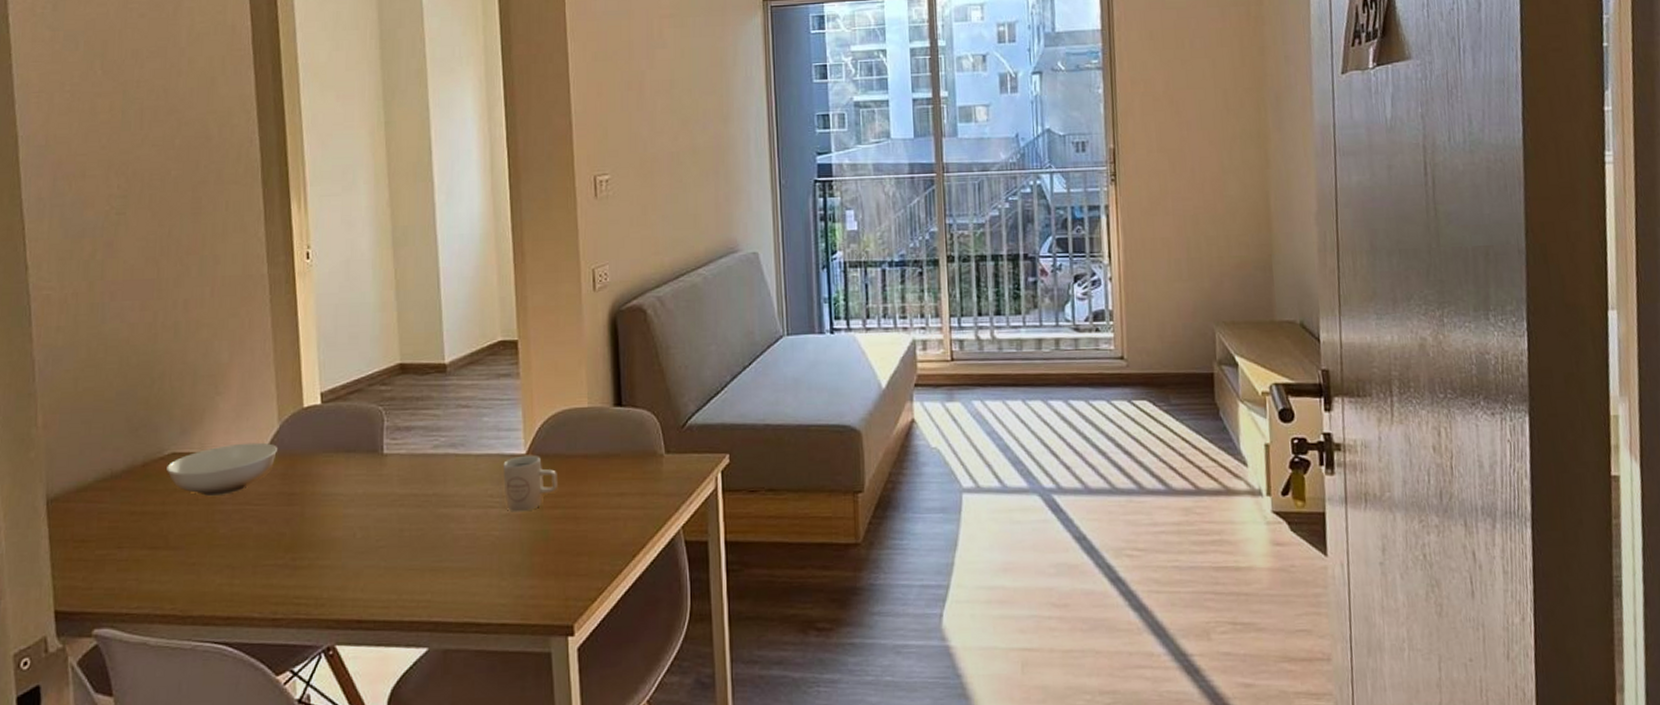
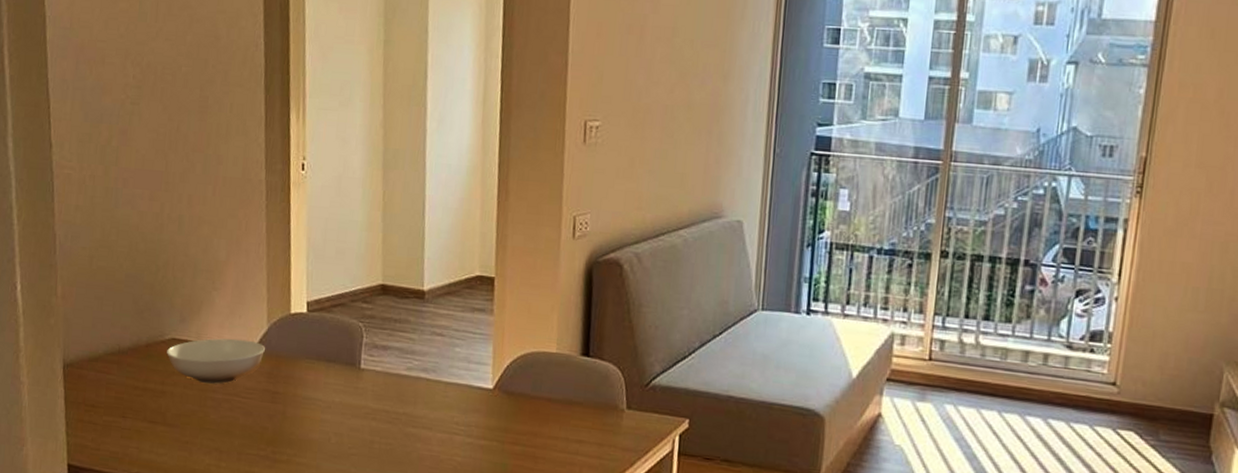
mug: present [503,455,559,512] -> none [469,389,521,444]

